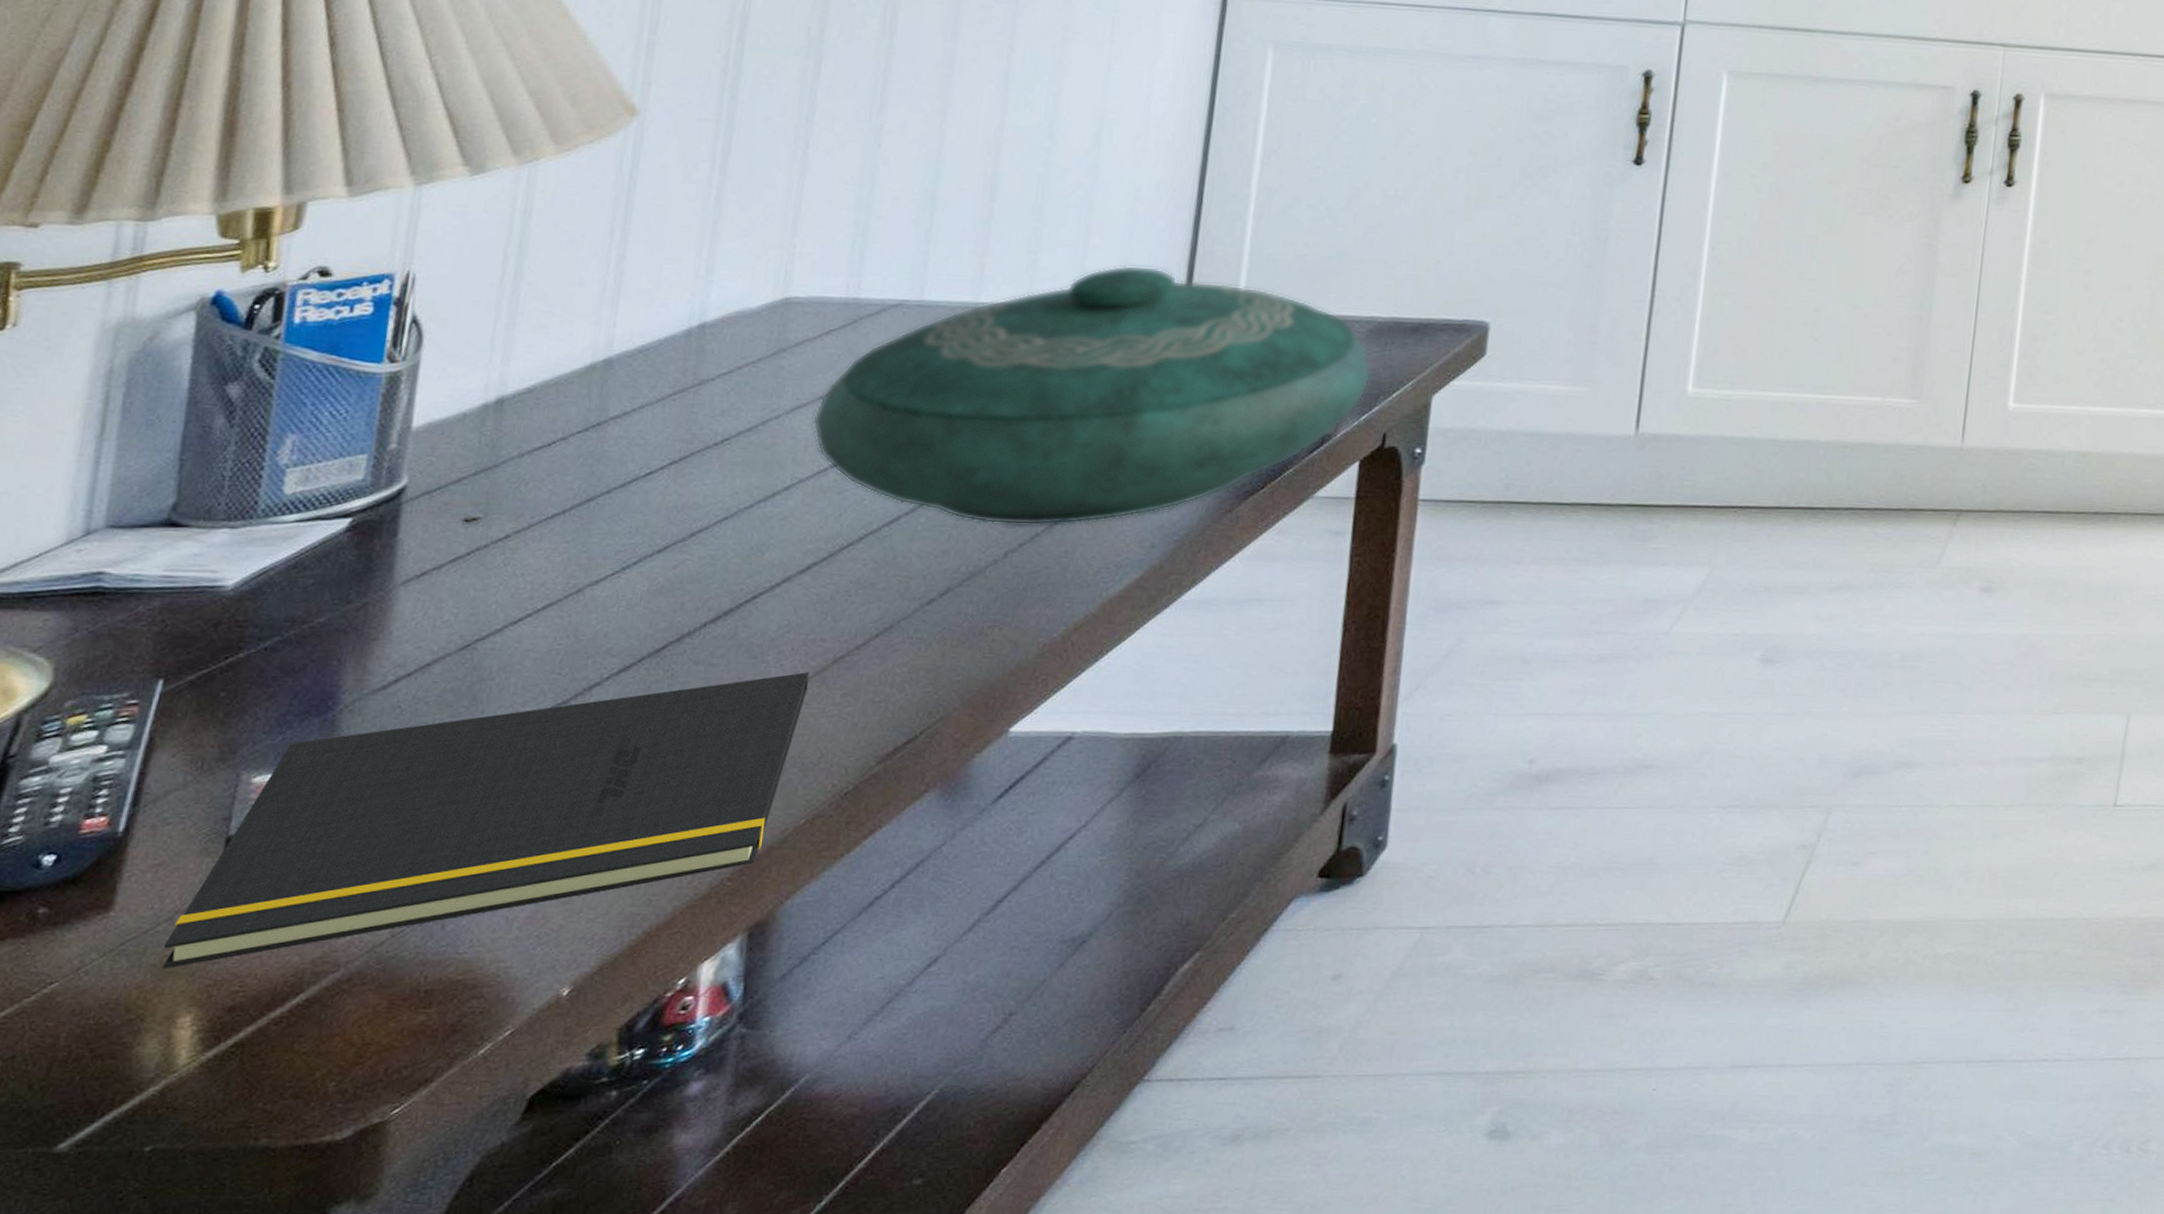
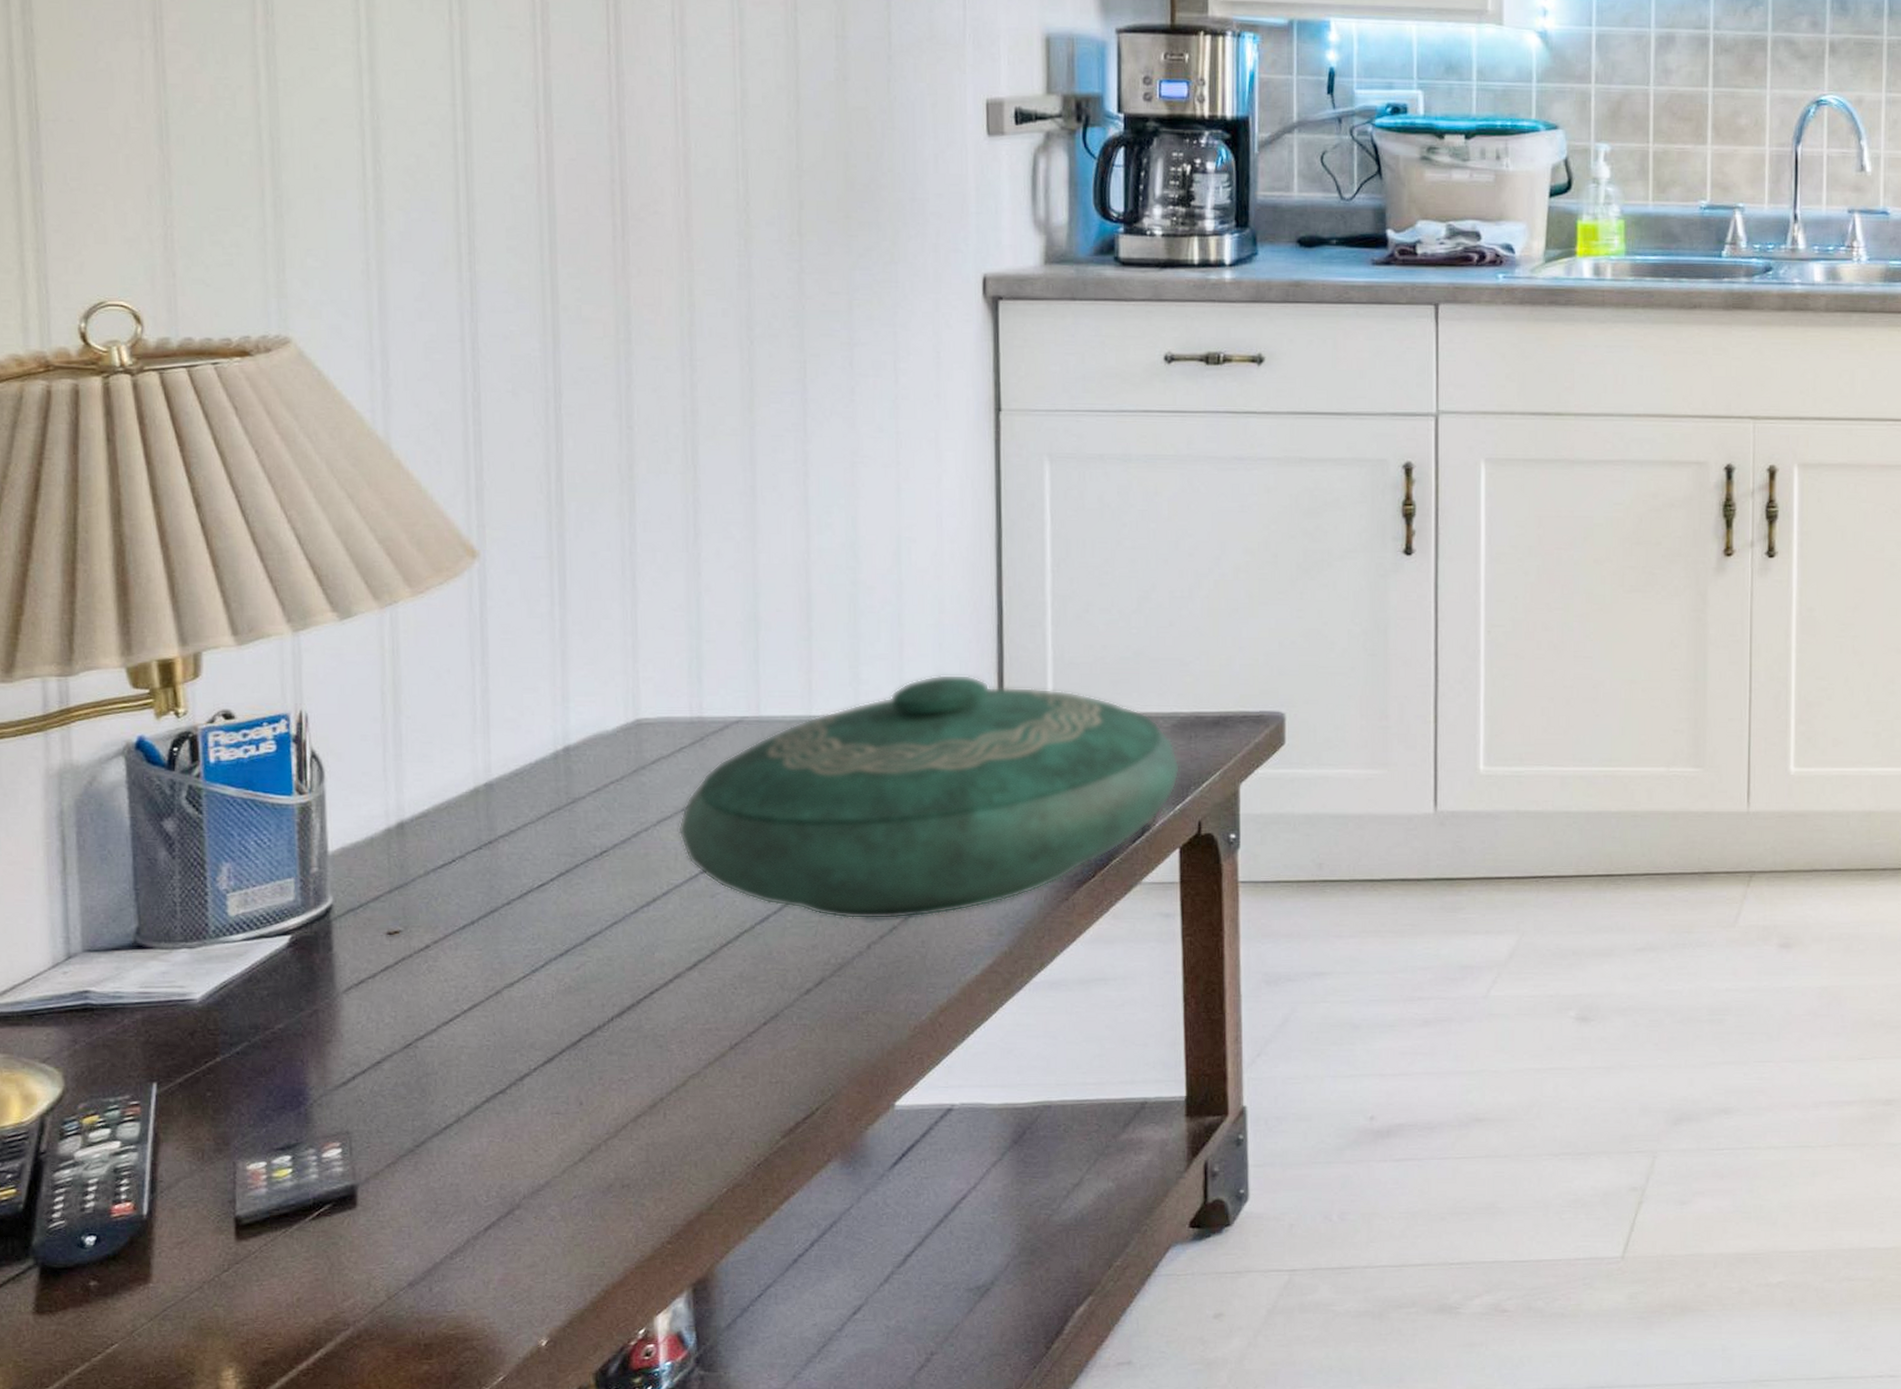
notepad: present [162,672,810,969] -> none [199,1058,711,1331]

